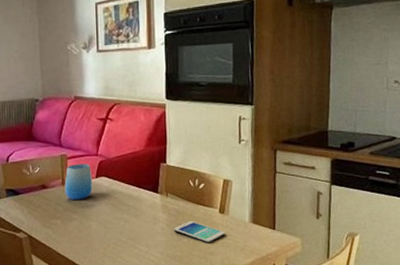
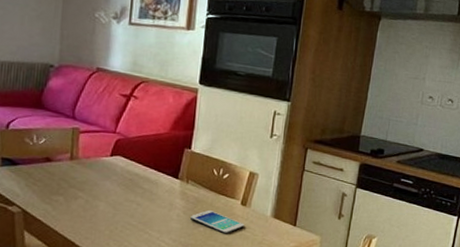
cup: present [64,164,93,201] -> none [72,139,107,178]

